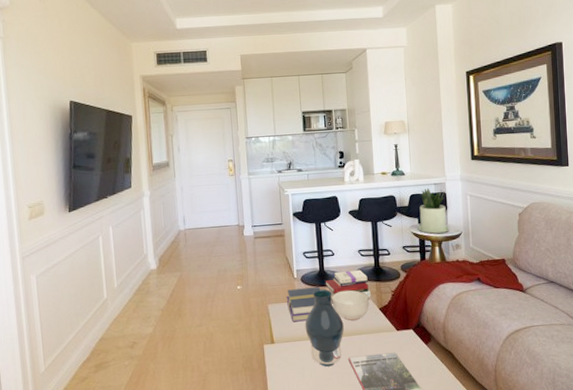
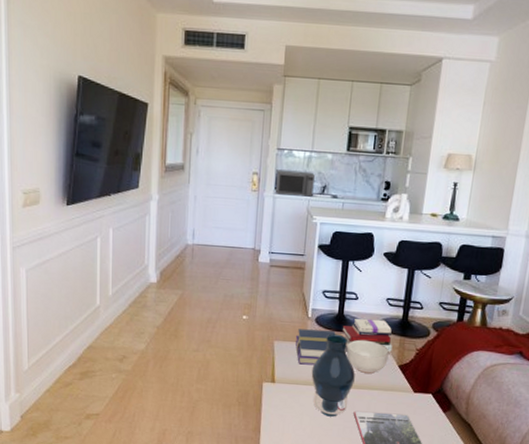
microwave: none [249,152,282,176] -> present [276,169,315,197]
planter: present [418,187,449,234] -> none [462,239,503,295]

